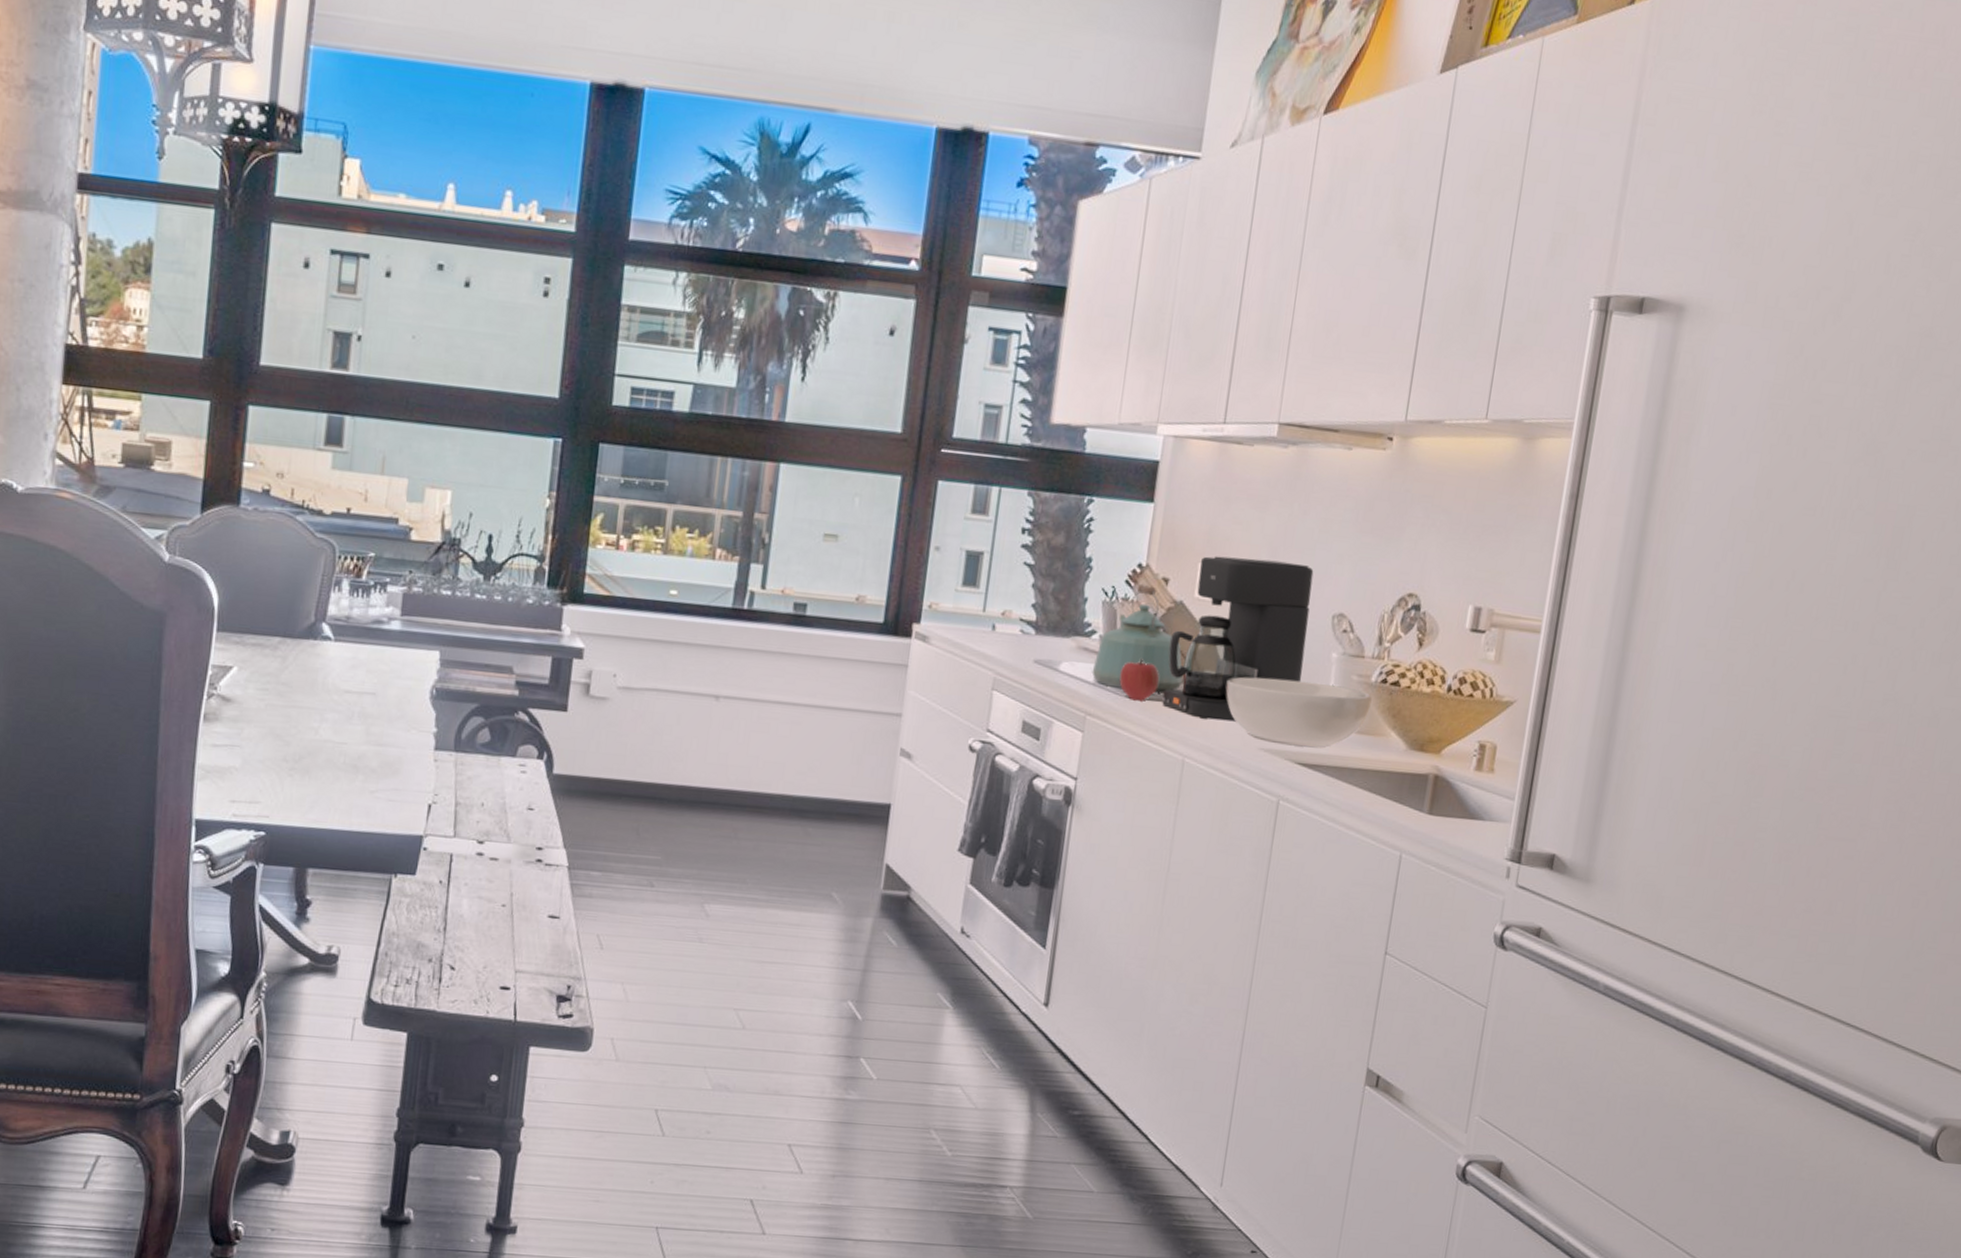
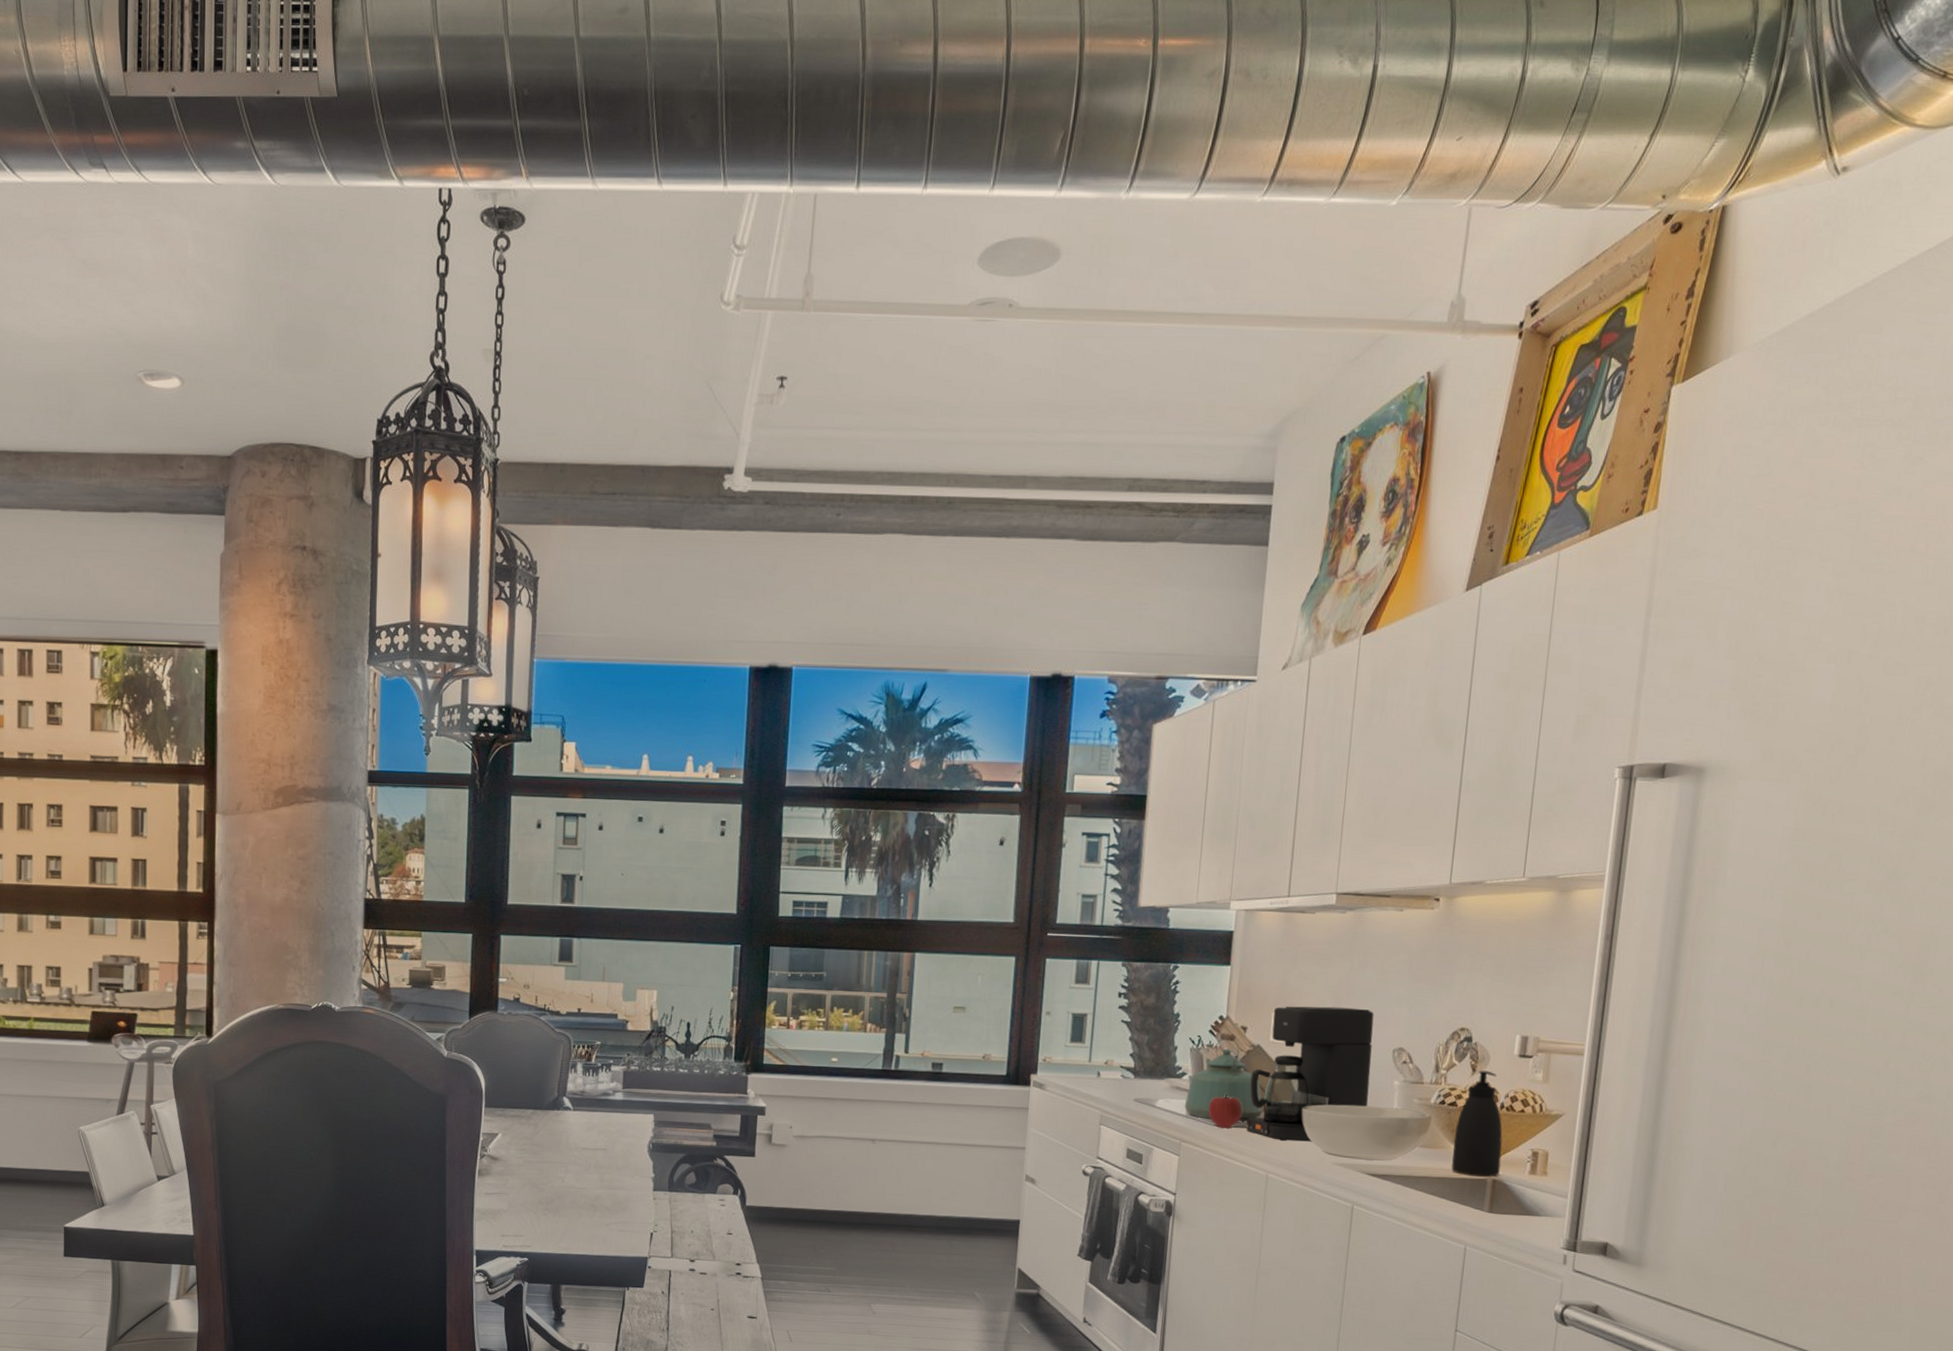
soap dispenser: none [1389,645,1449,771] -> present [1451,1070,1503,1176]

